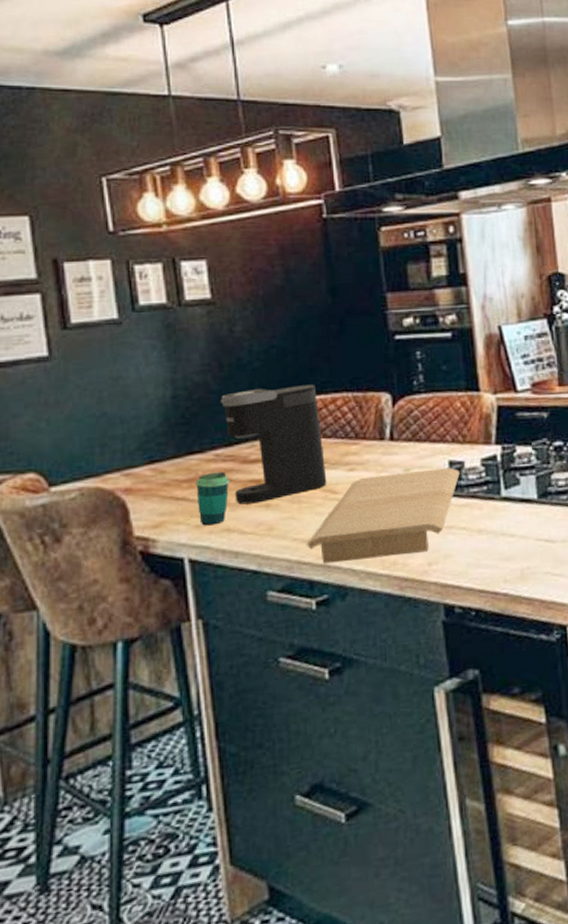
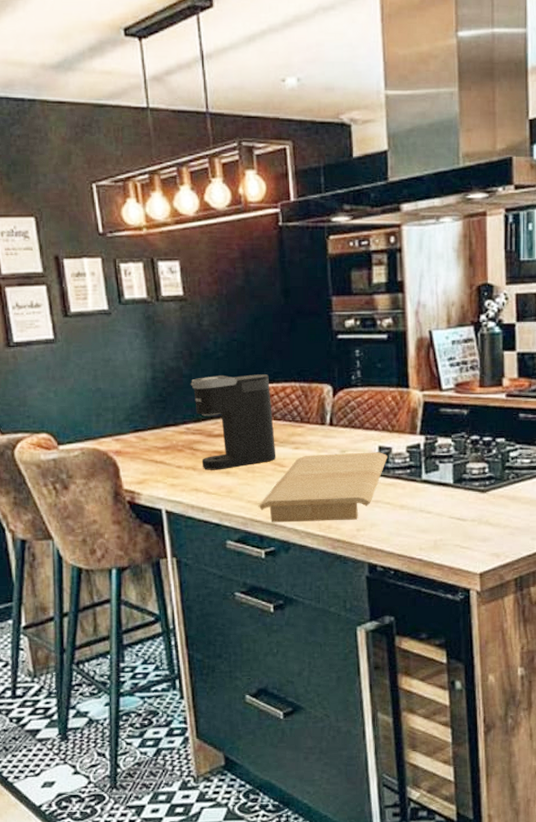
cup: present [196,471,230,526] -> none [171,442,198,485]

